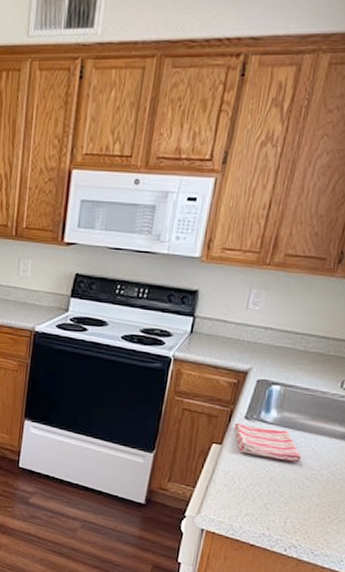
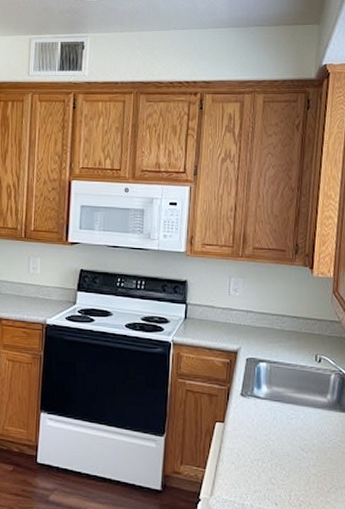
dish towel: present [234,422,302,463] -> none [232,400,294,435]

